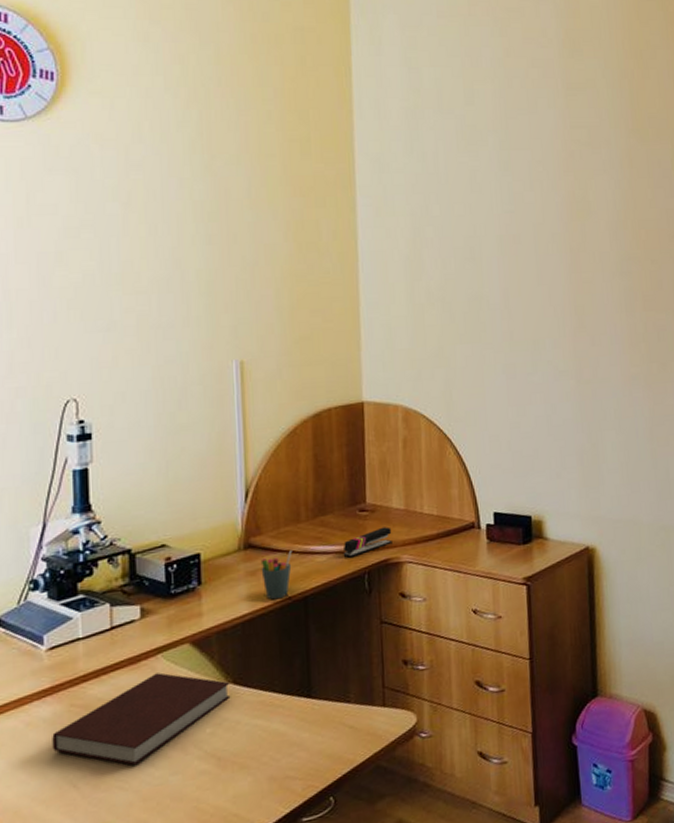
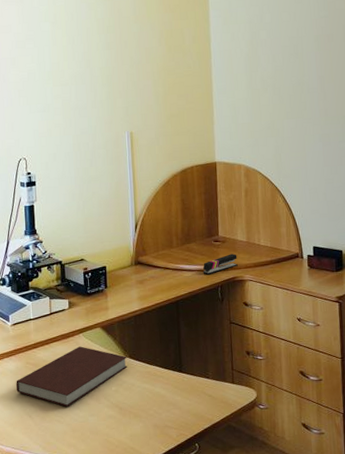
pen holder: present [260,551,293,600] -> none [146,268,168,302]

